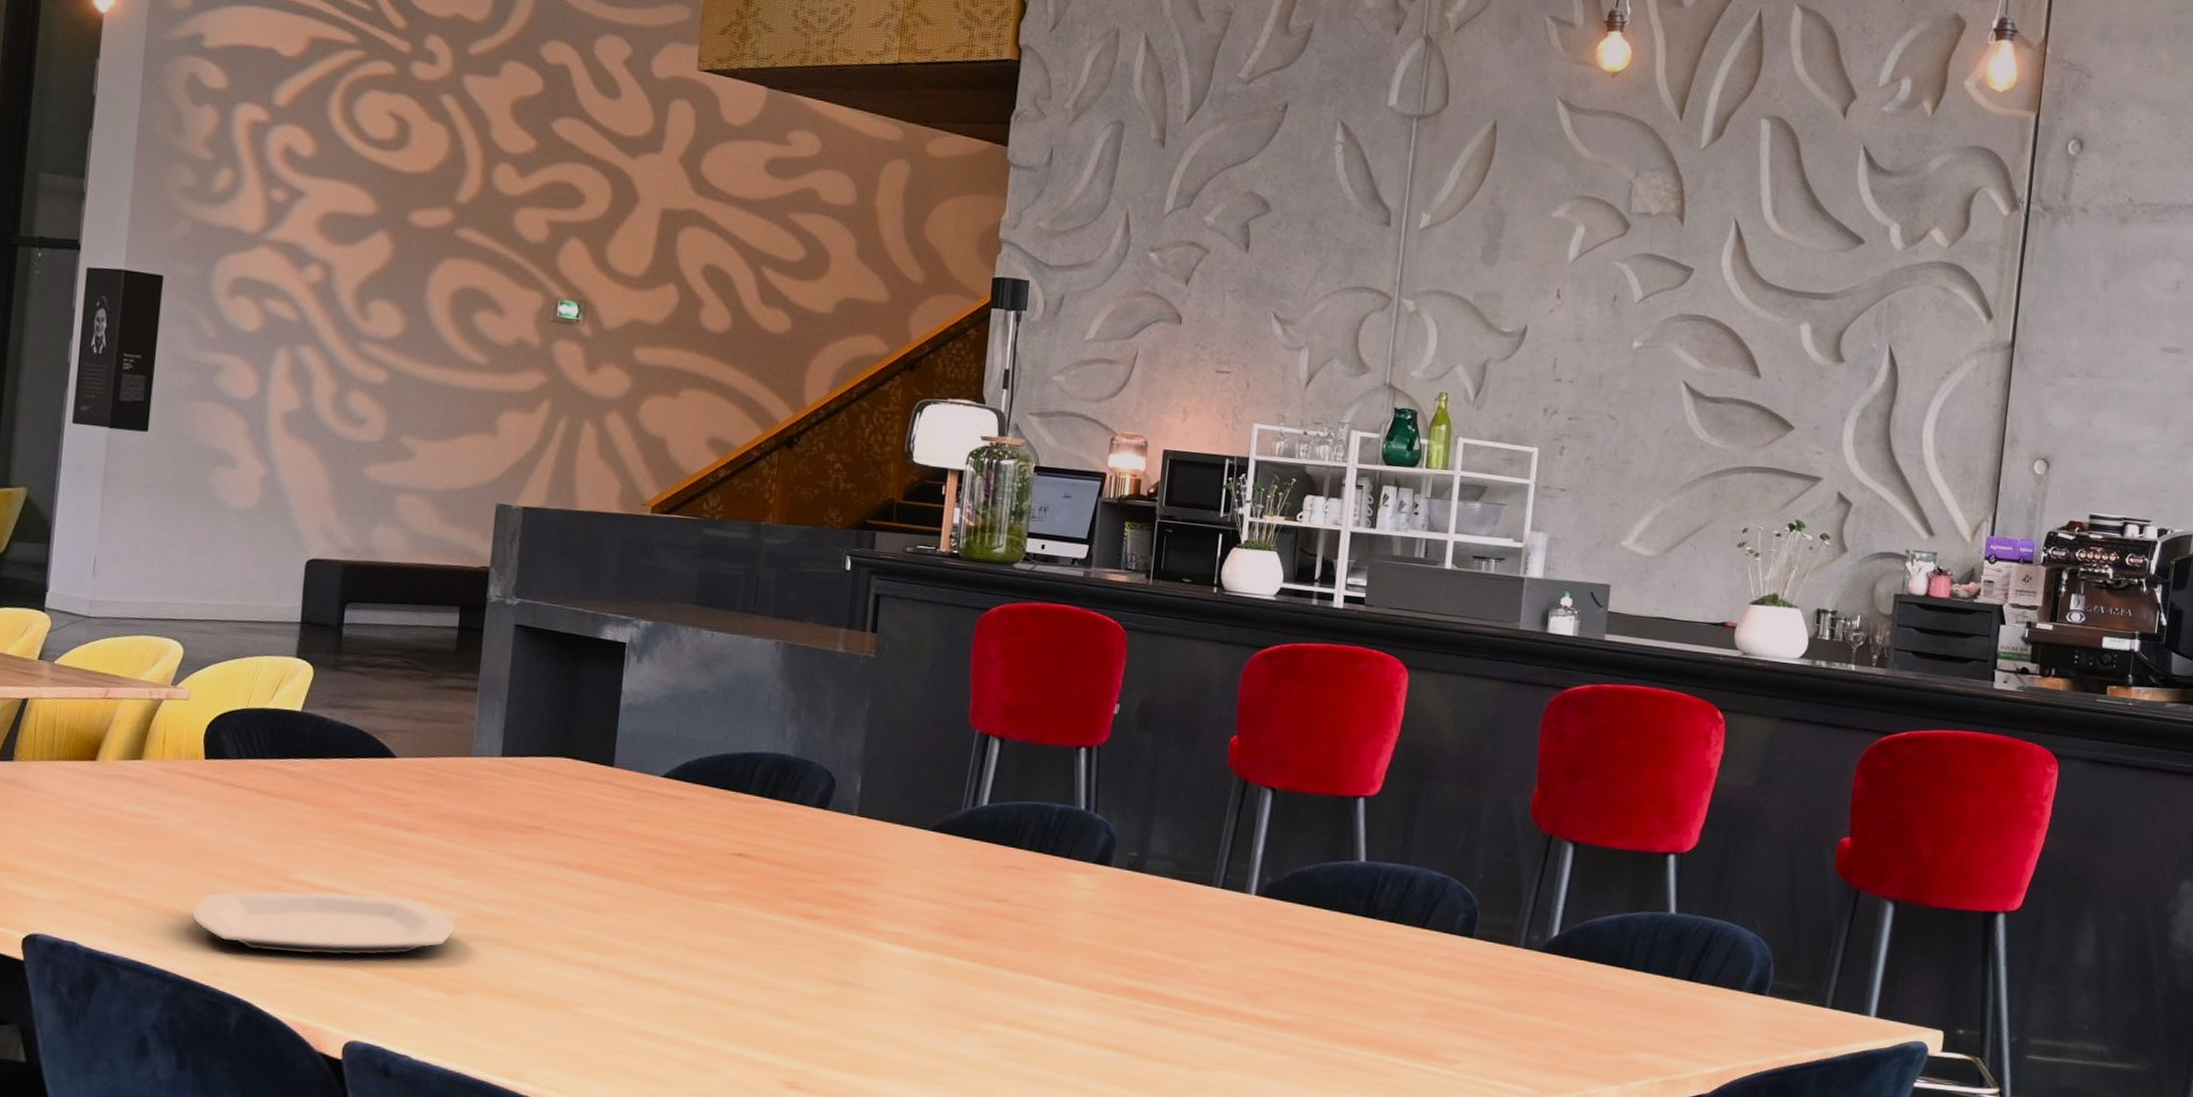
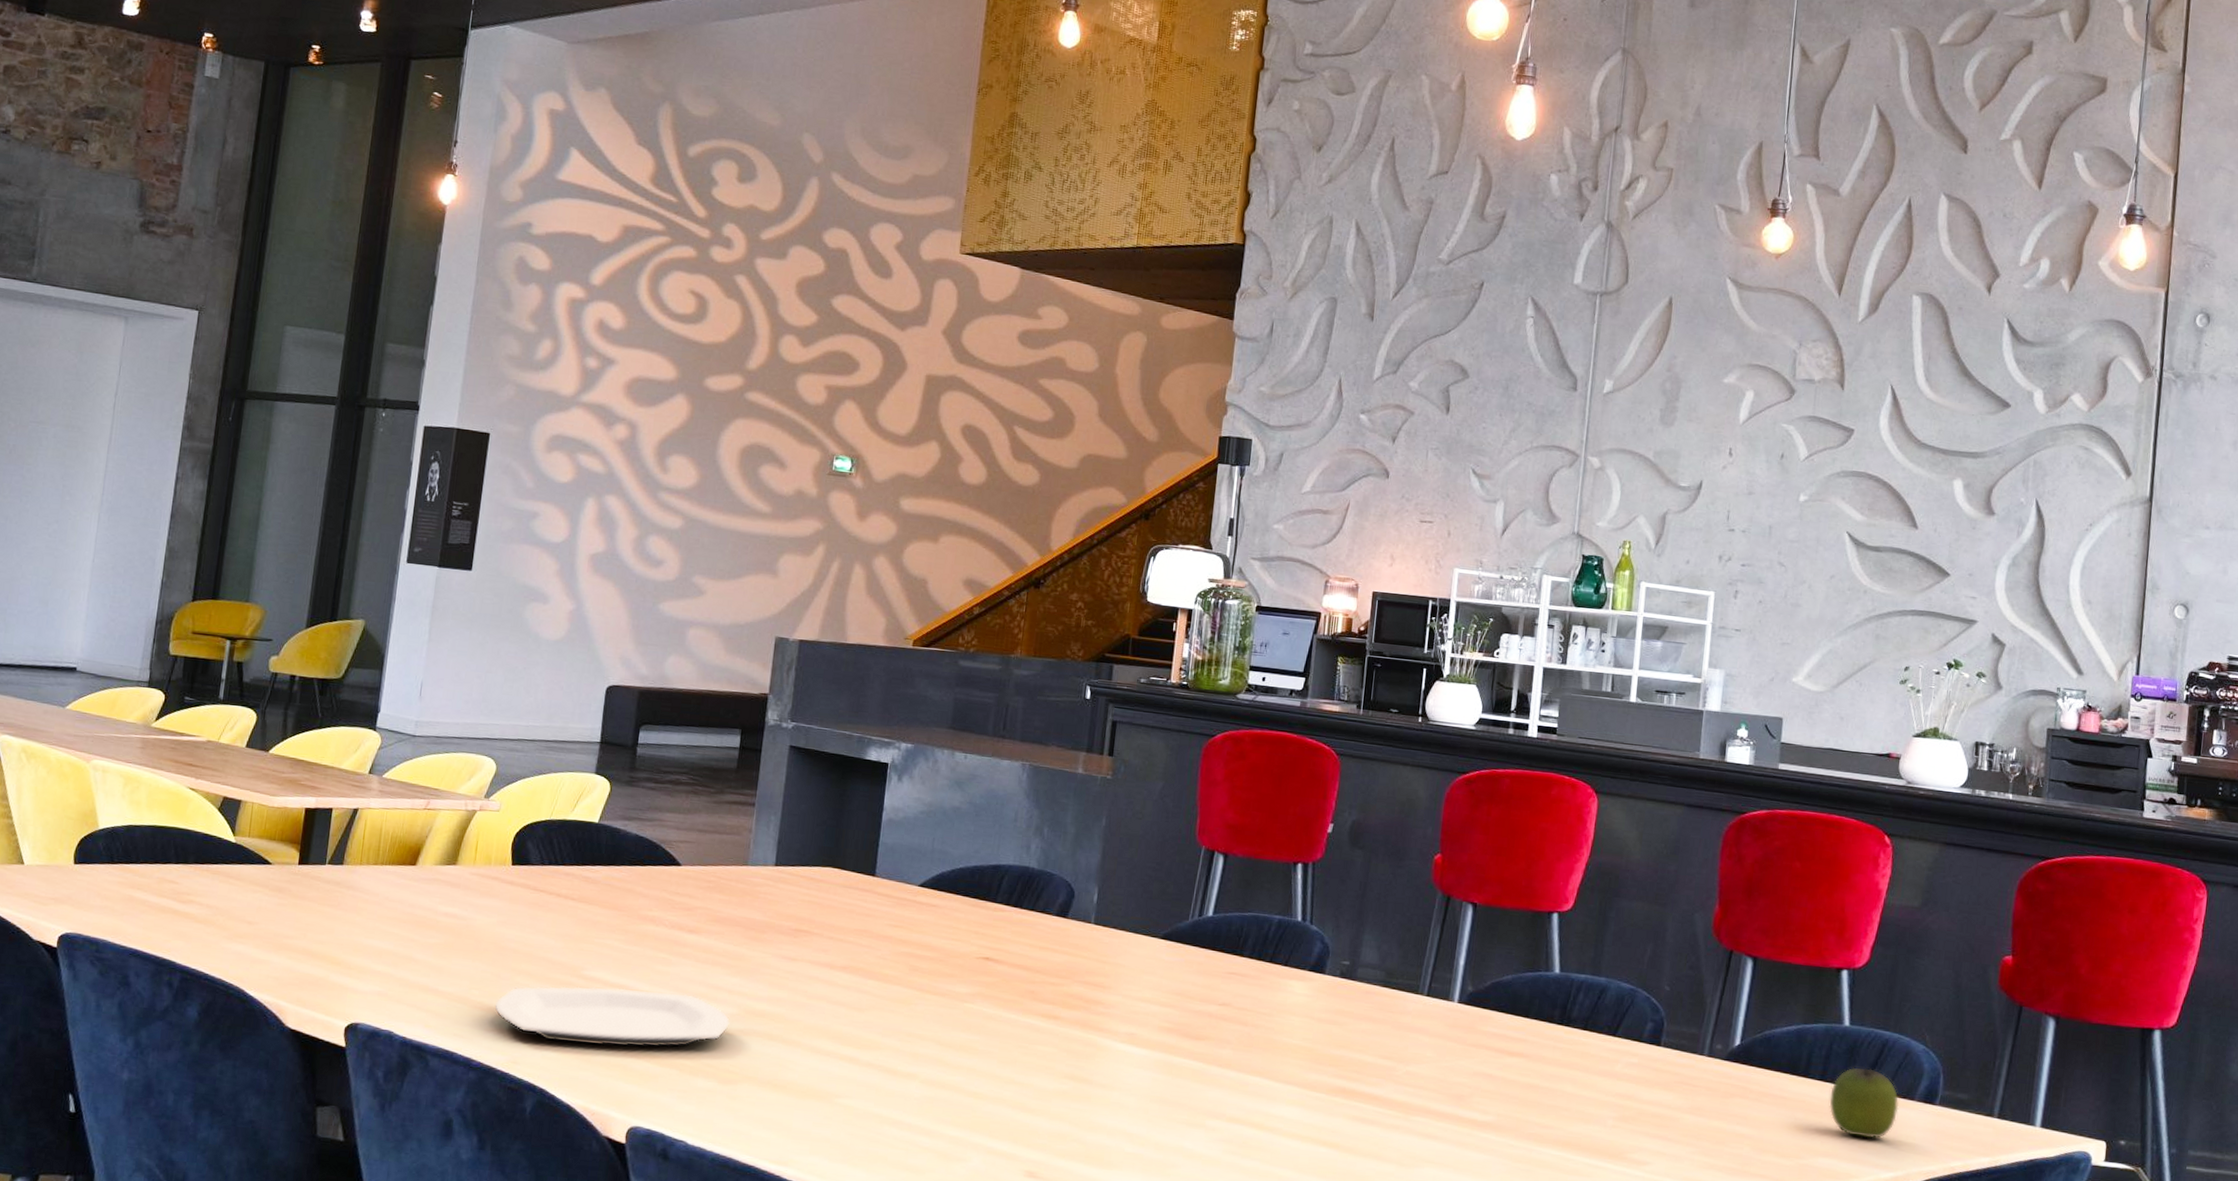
apple: none [1652,957,1727,1032] -> present [1829,1067,1899,1139]

